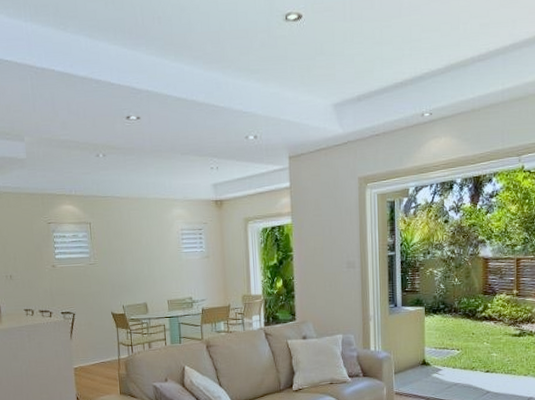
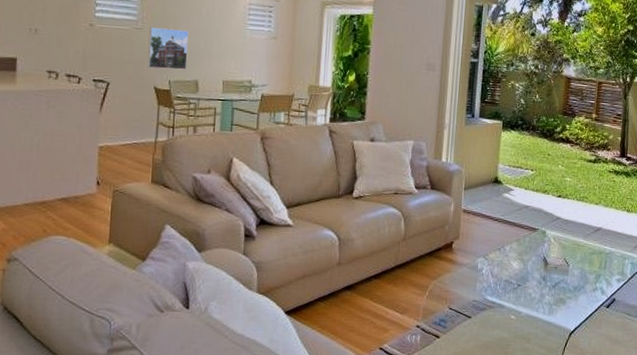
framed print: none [100,260,136,297] -> present [147,27,189,70]

